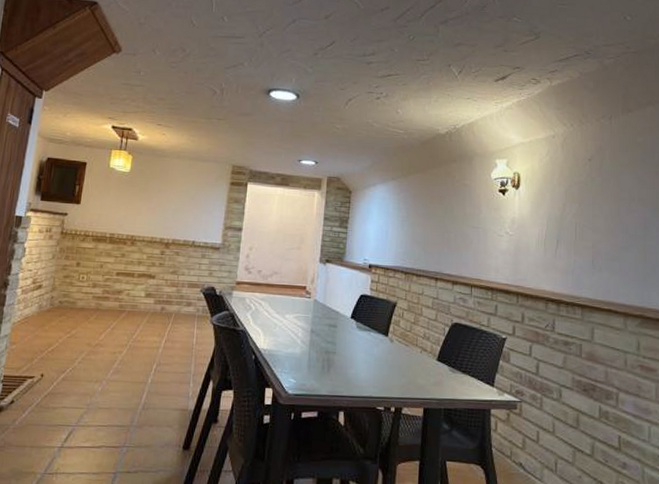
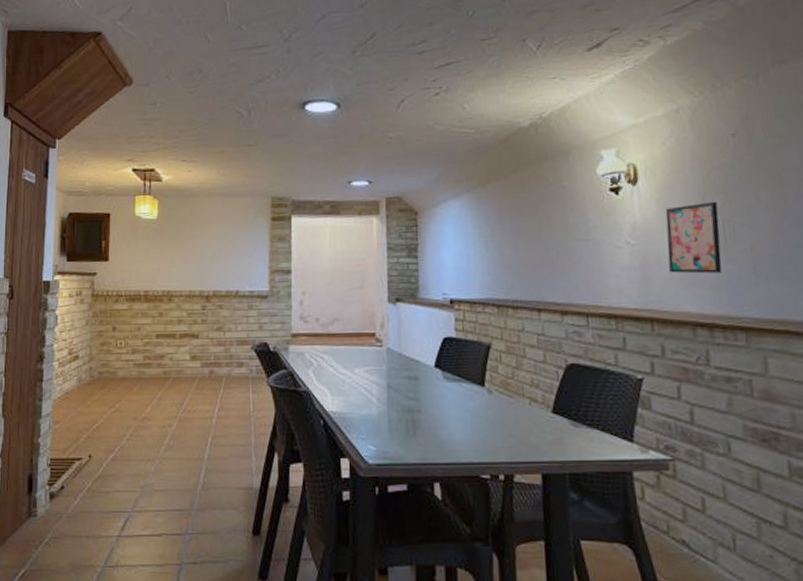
wall art: none [534,208,573,262] -> present [665,201,722,274]

